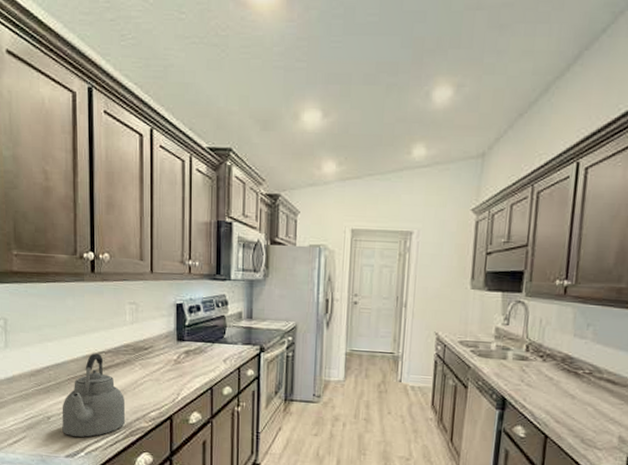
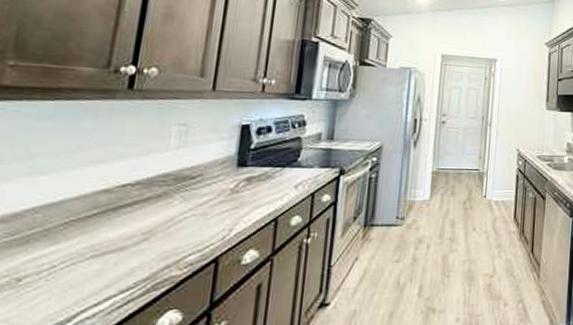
kettle: present [62,353,126,437] -> none [39,186,152,302]

